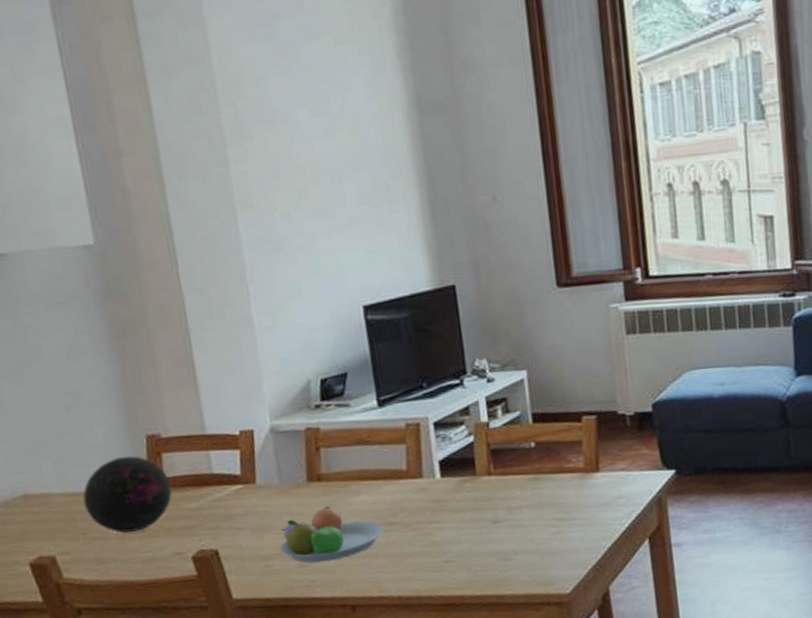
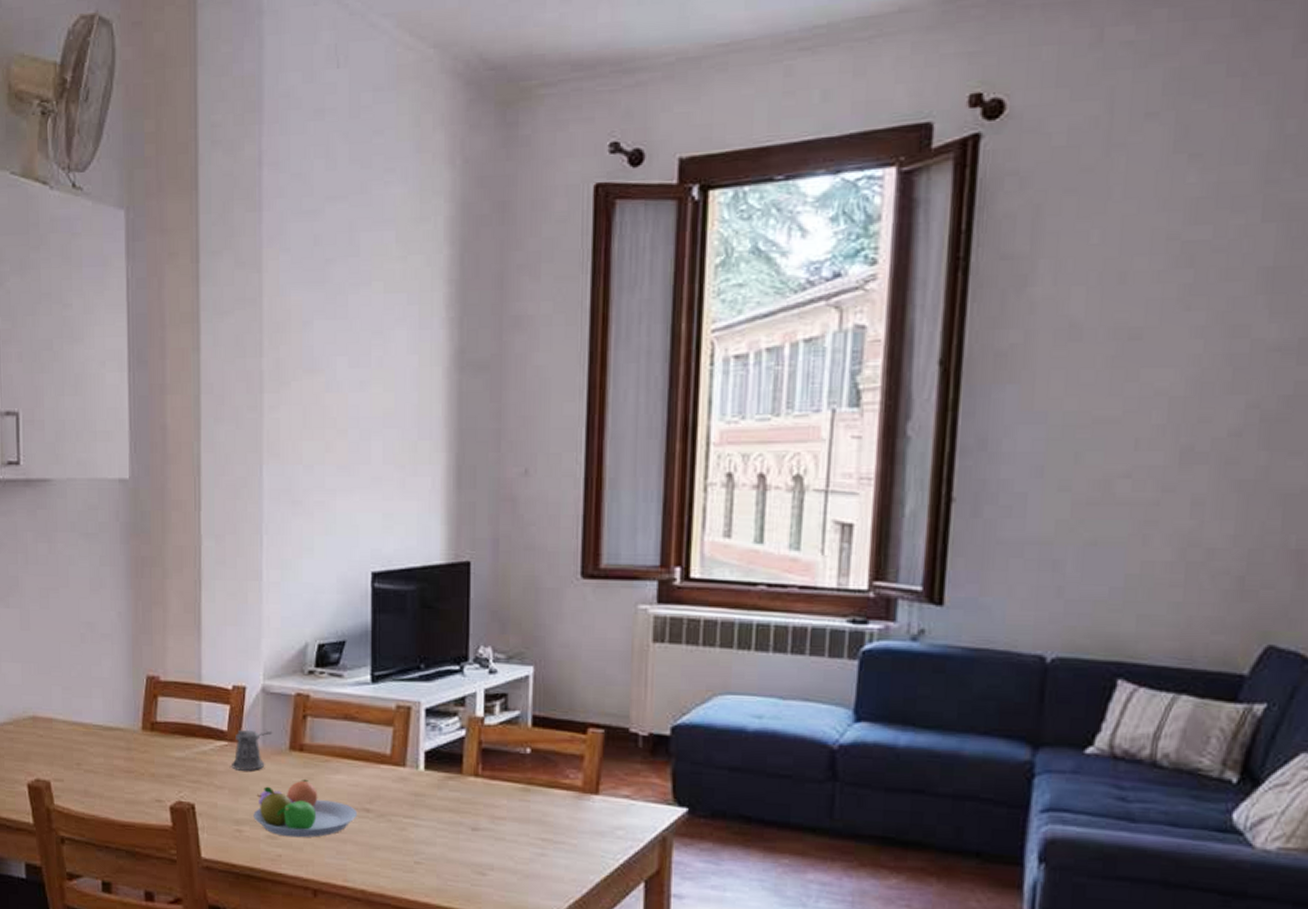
decorative orb: present [83,456,172,533] -> none [83,694,162,771]
pepper shaker: none [250,468,288,510] -> present [232,729,273,771]

